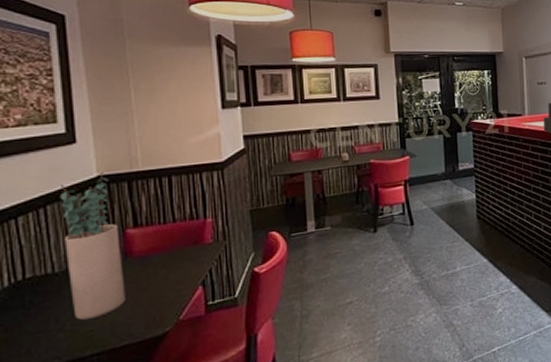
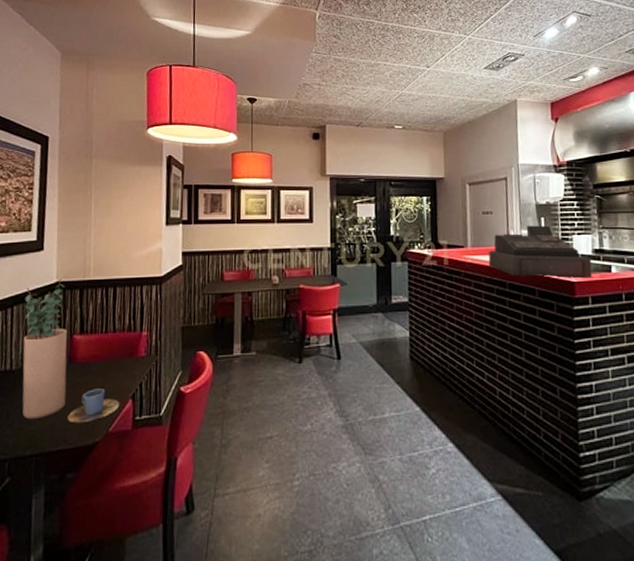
cup: none [129,279,189,318] -> present [67,388,120,424]

